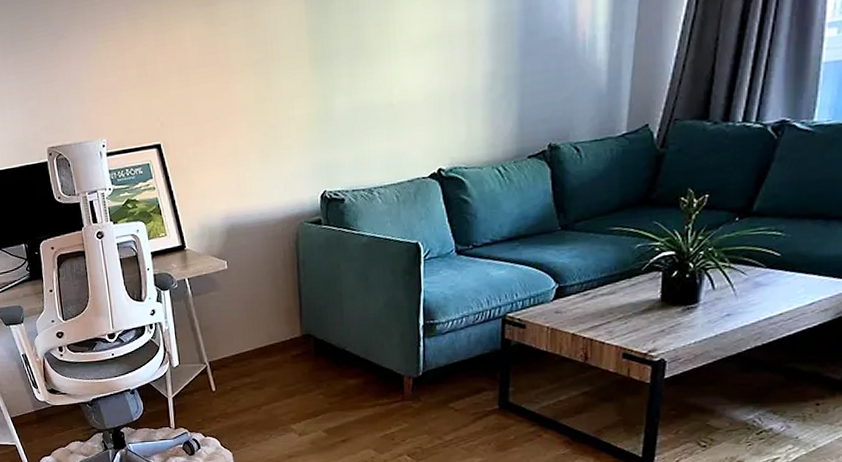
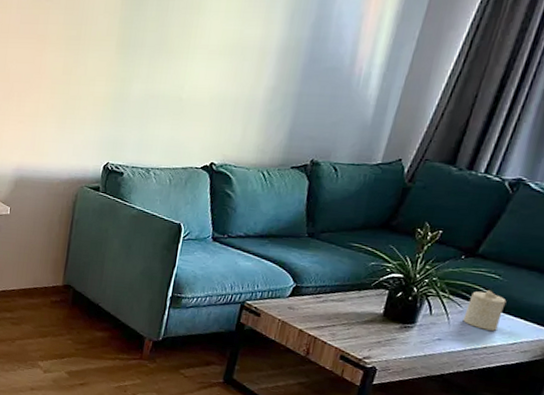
candle: none [750,250,795,295] -> present [463,290,507,331]

